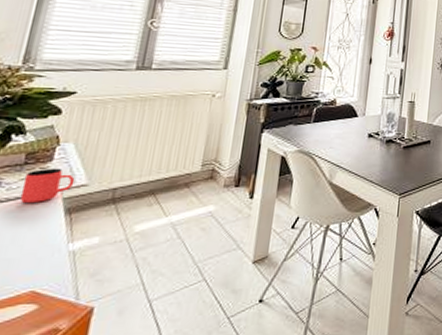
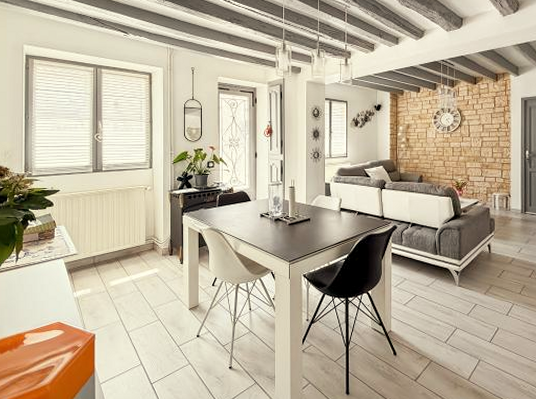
cup: present [20,168,75,202] -> none [40,242,69,265]

